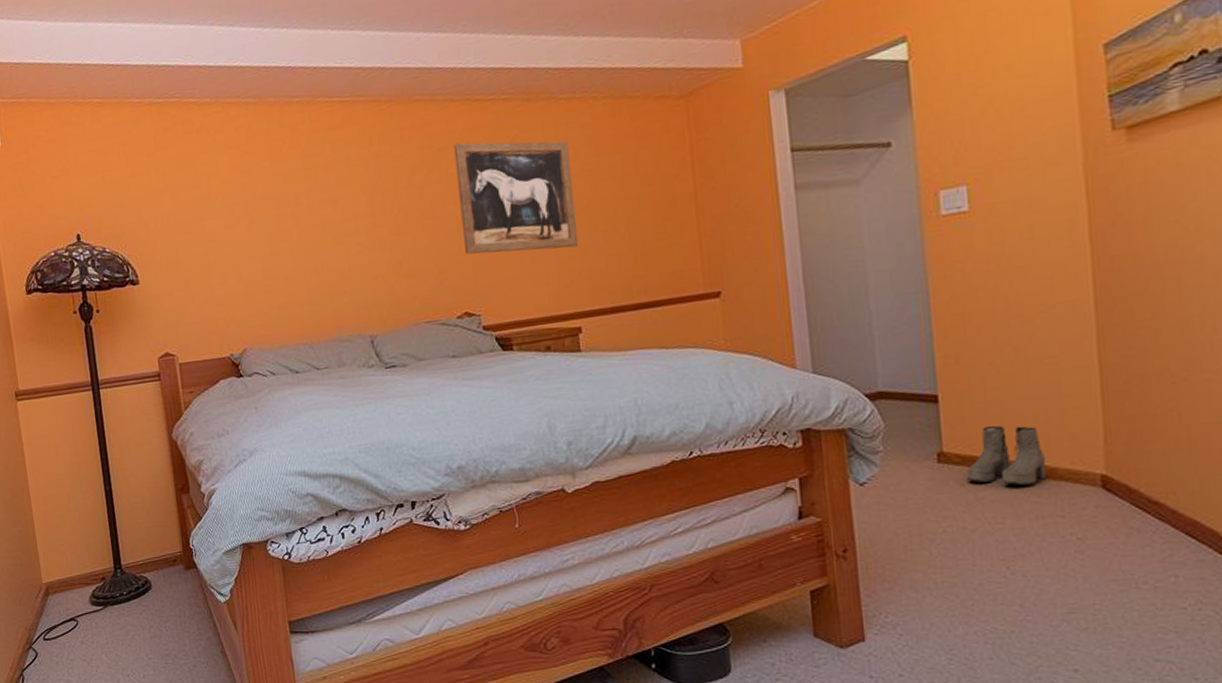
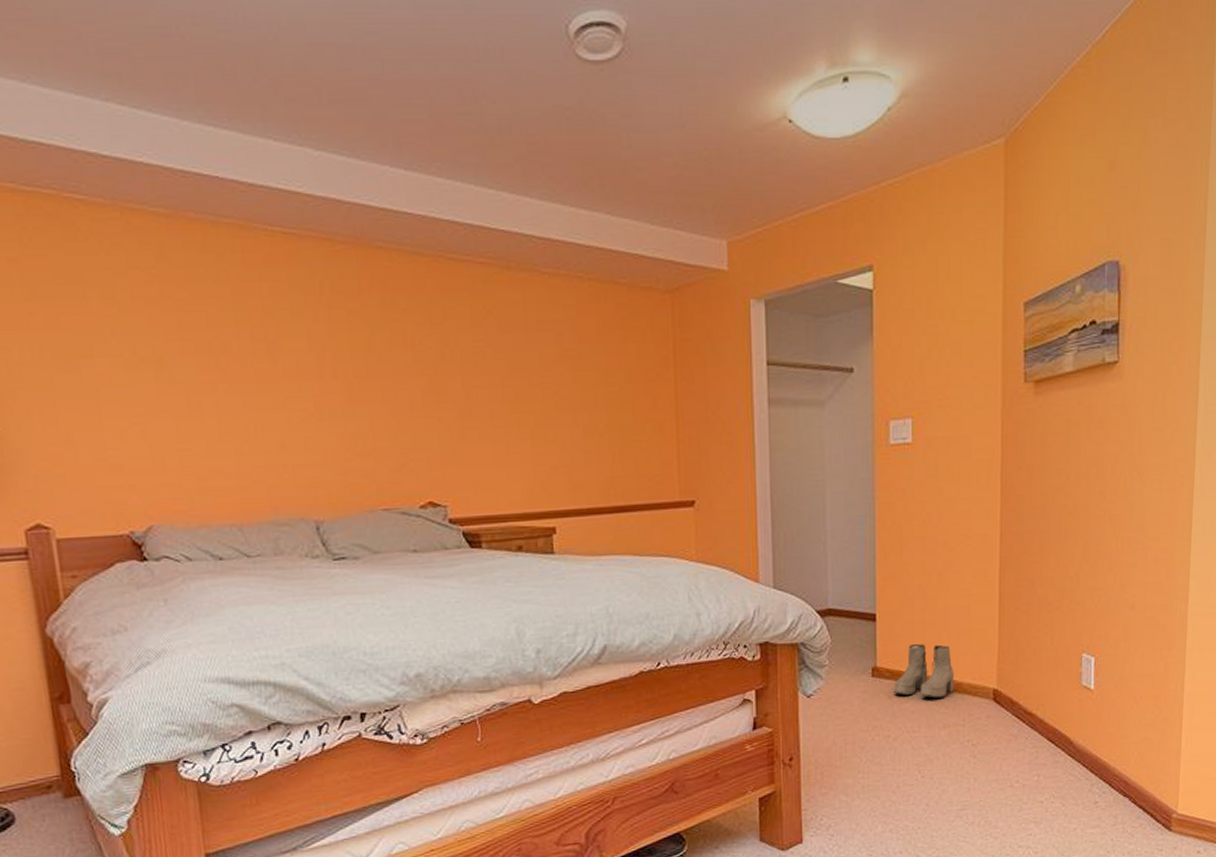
wall art: present [453,141,579,255] -> none [422,305,557,440]

